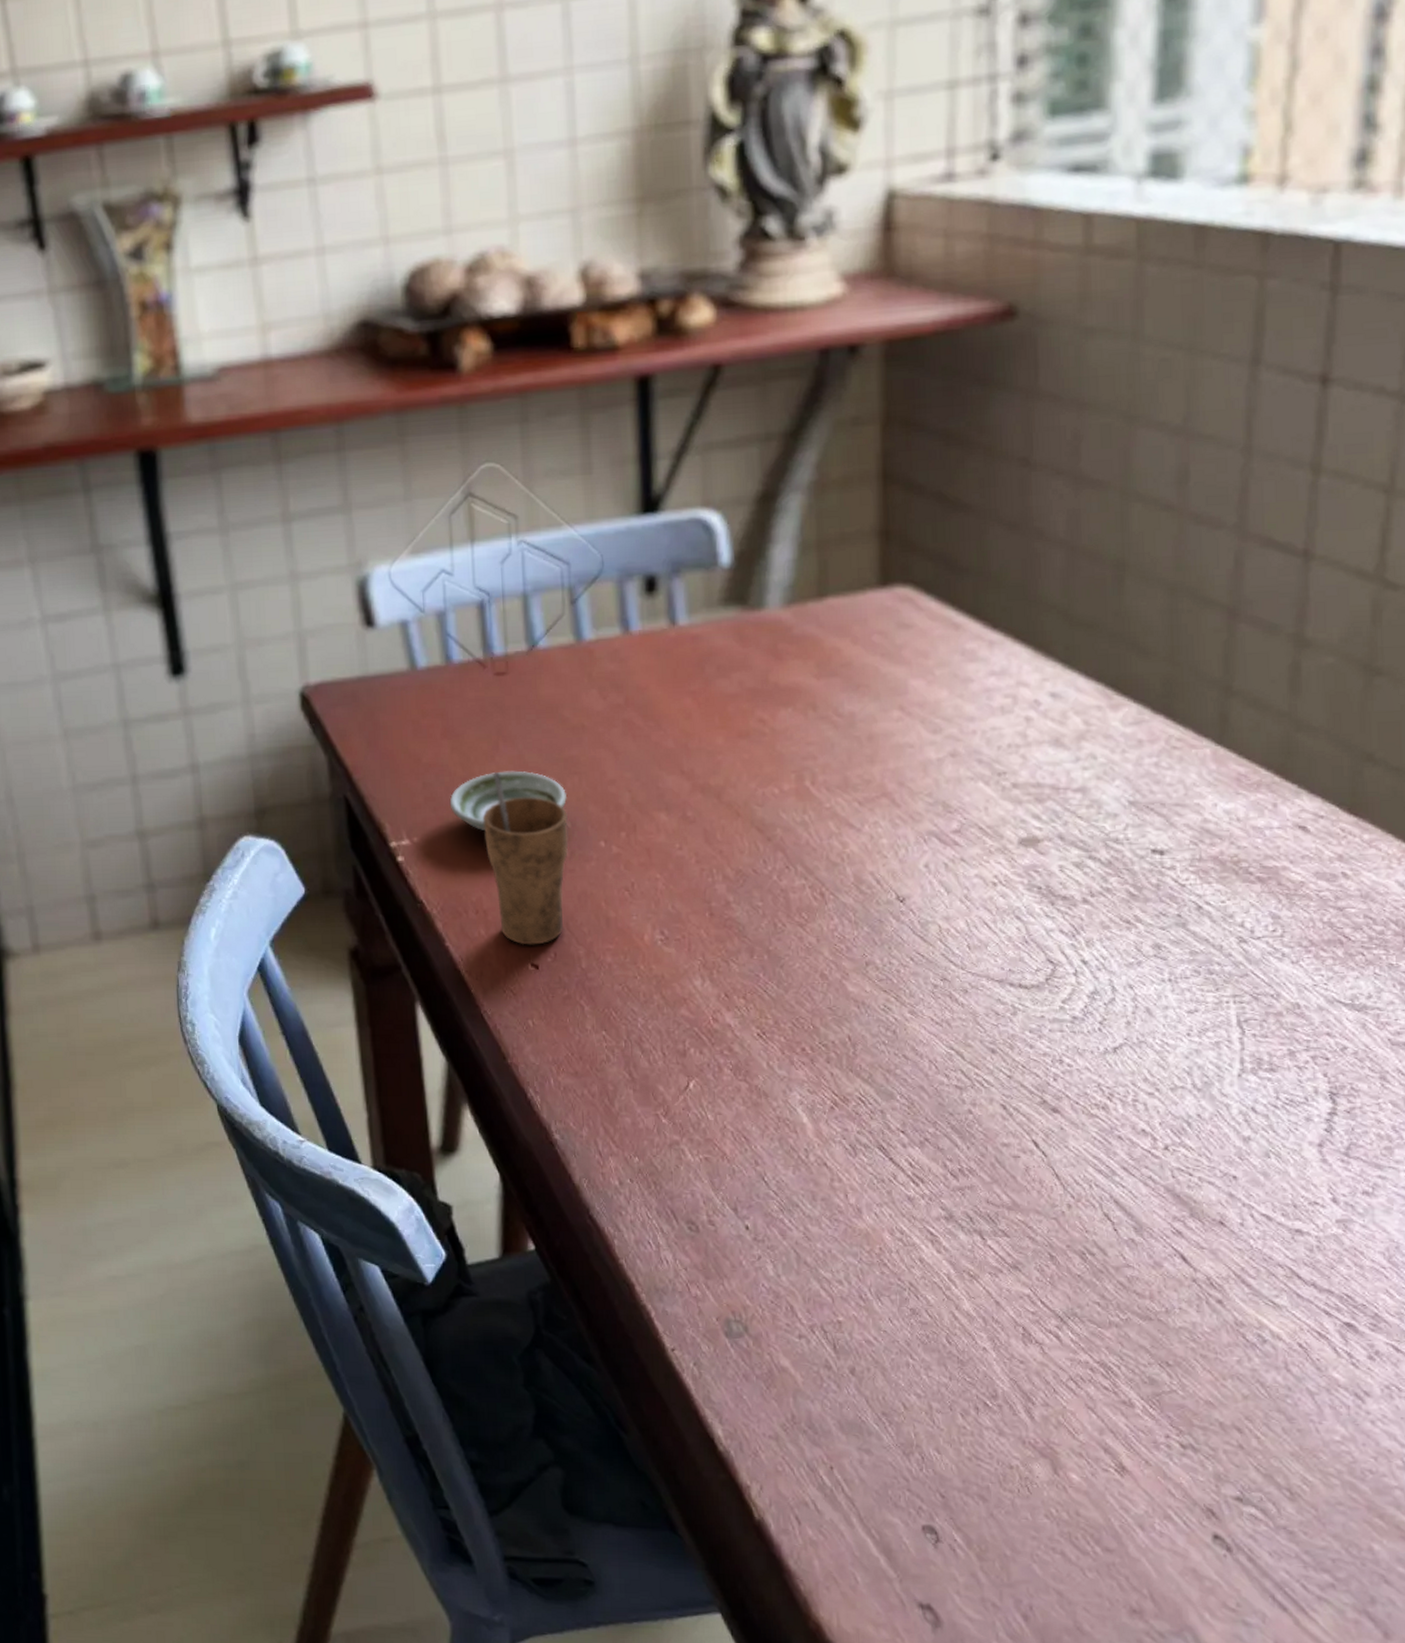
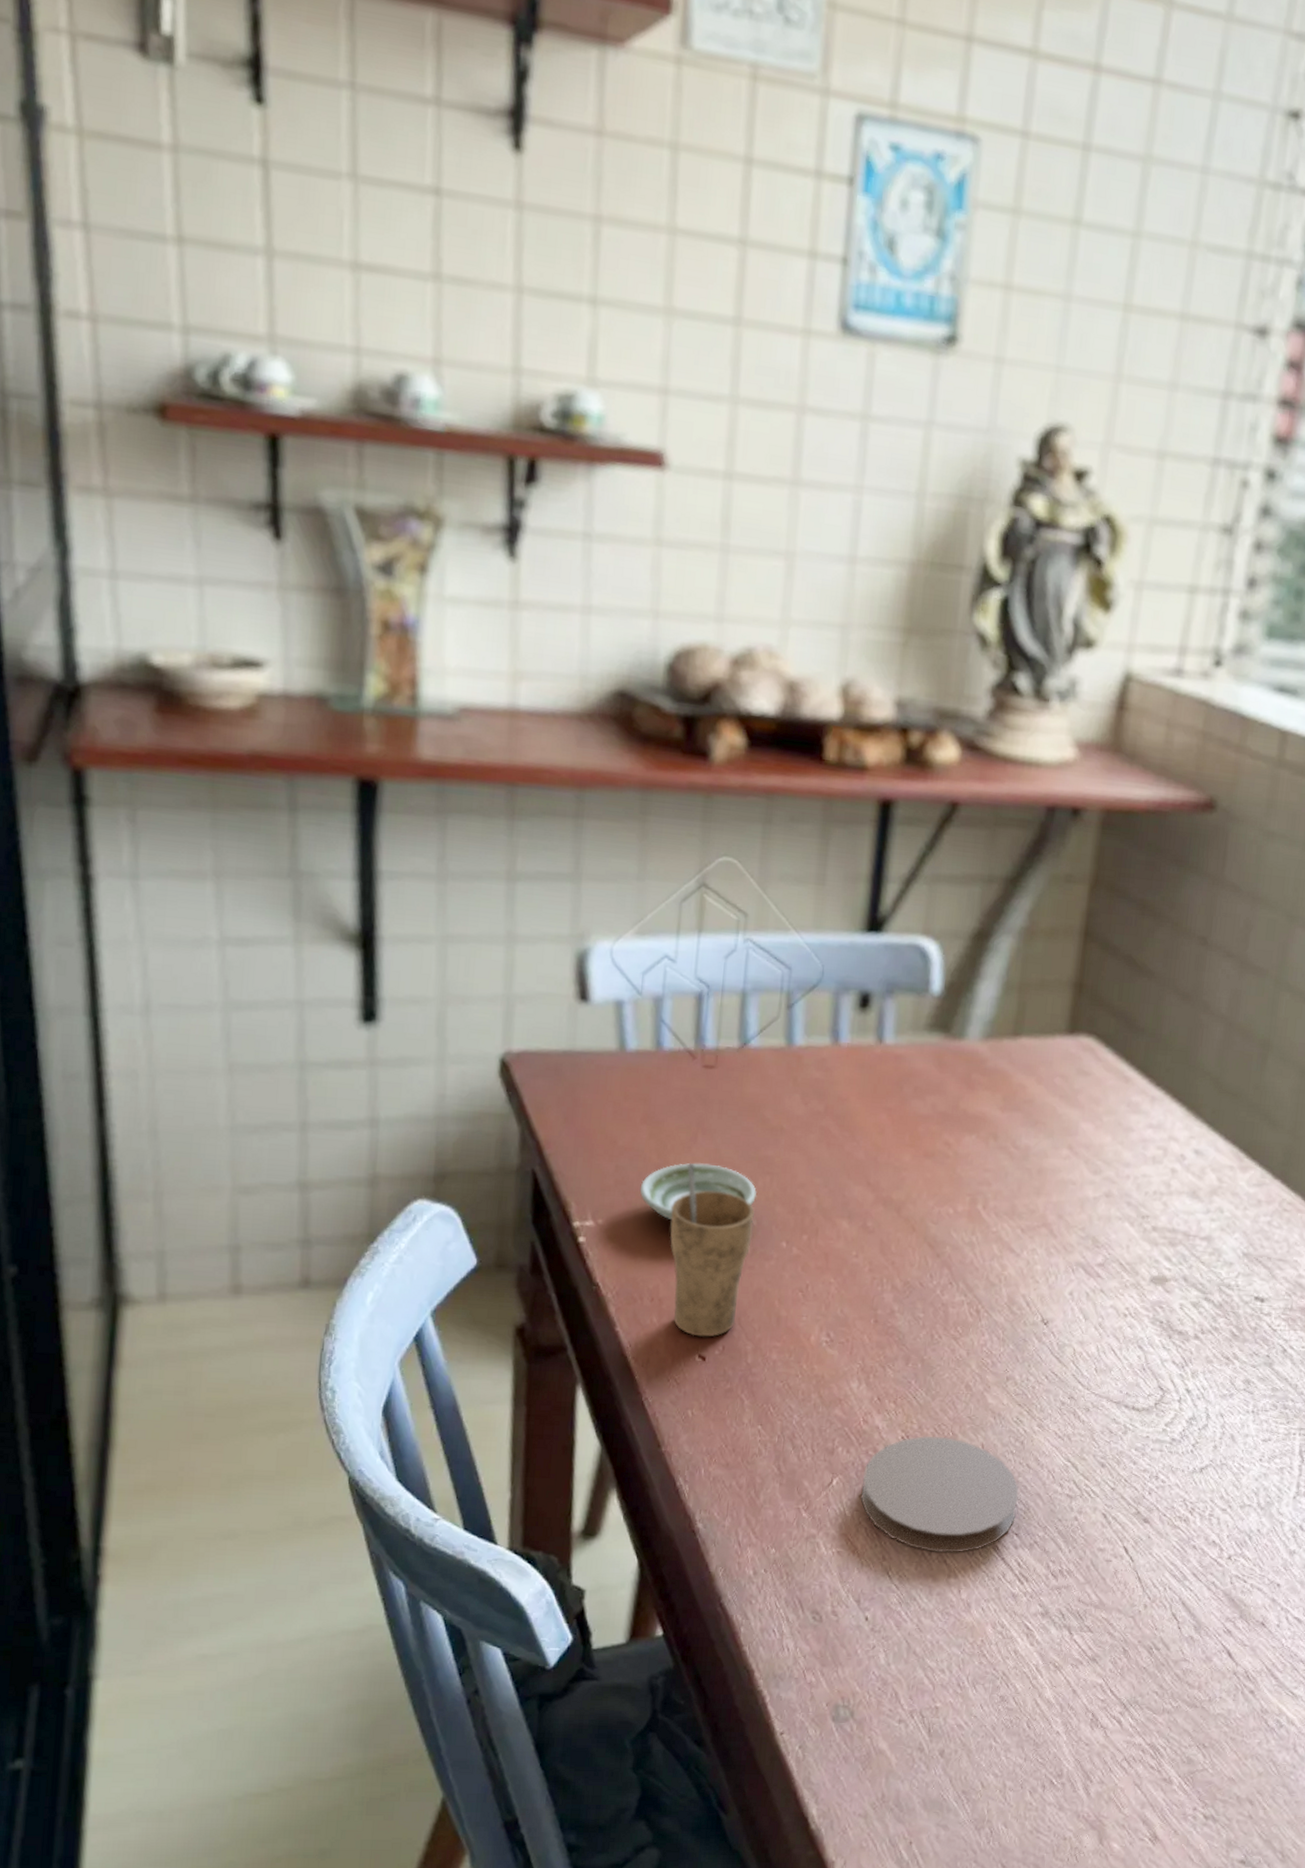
coaster: none [721,1030,900,1155] -> present [860,1435,1019,1553]

